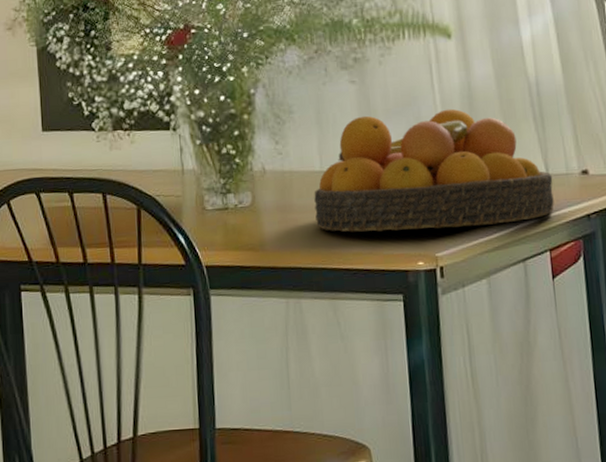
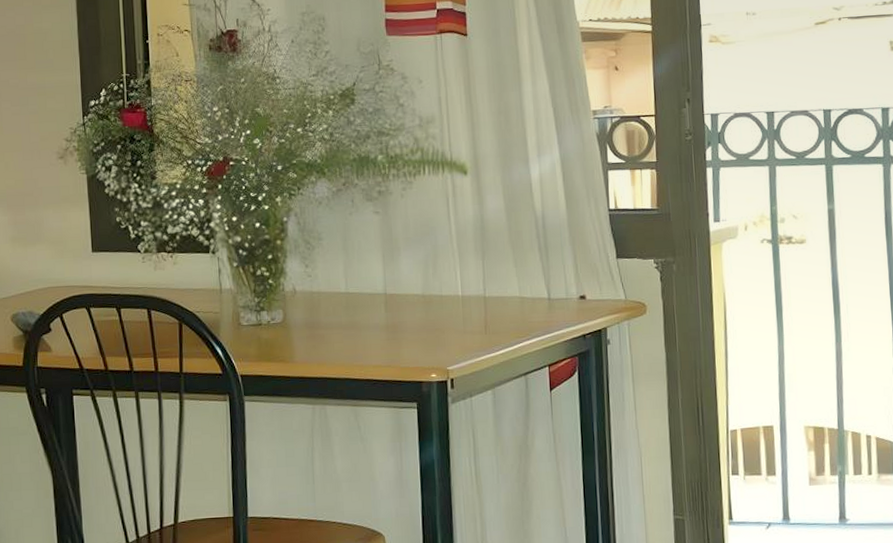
fruit bowl: present [314,108,554,232] -> none [339,238,554,347]

